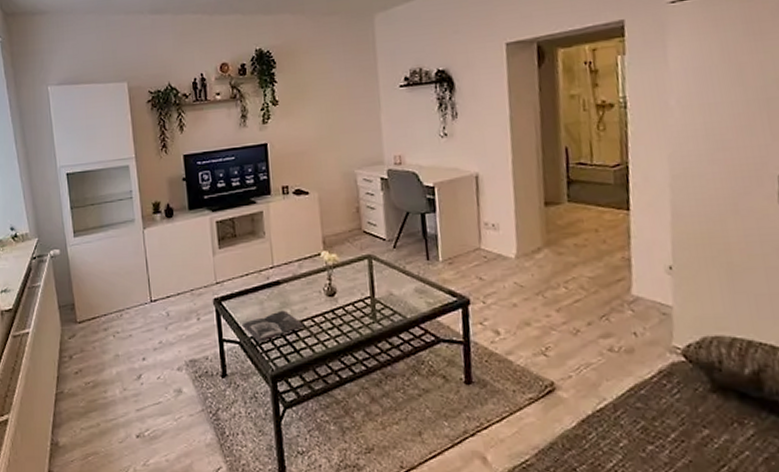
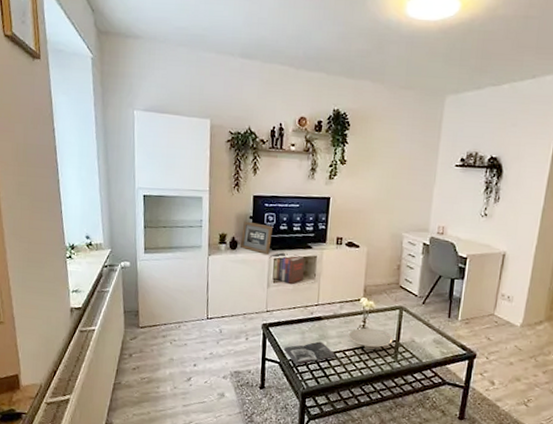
picture frame: none [176,184,210,218] -> present [239,221,273,255]
books: none [210,213,252,249] -> present [269,252,305,285]
bowl: none [314,285,367,313] -> present [348,327,393,350]

